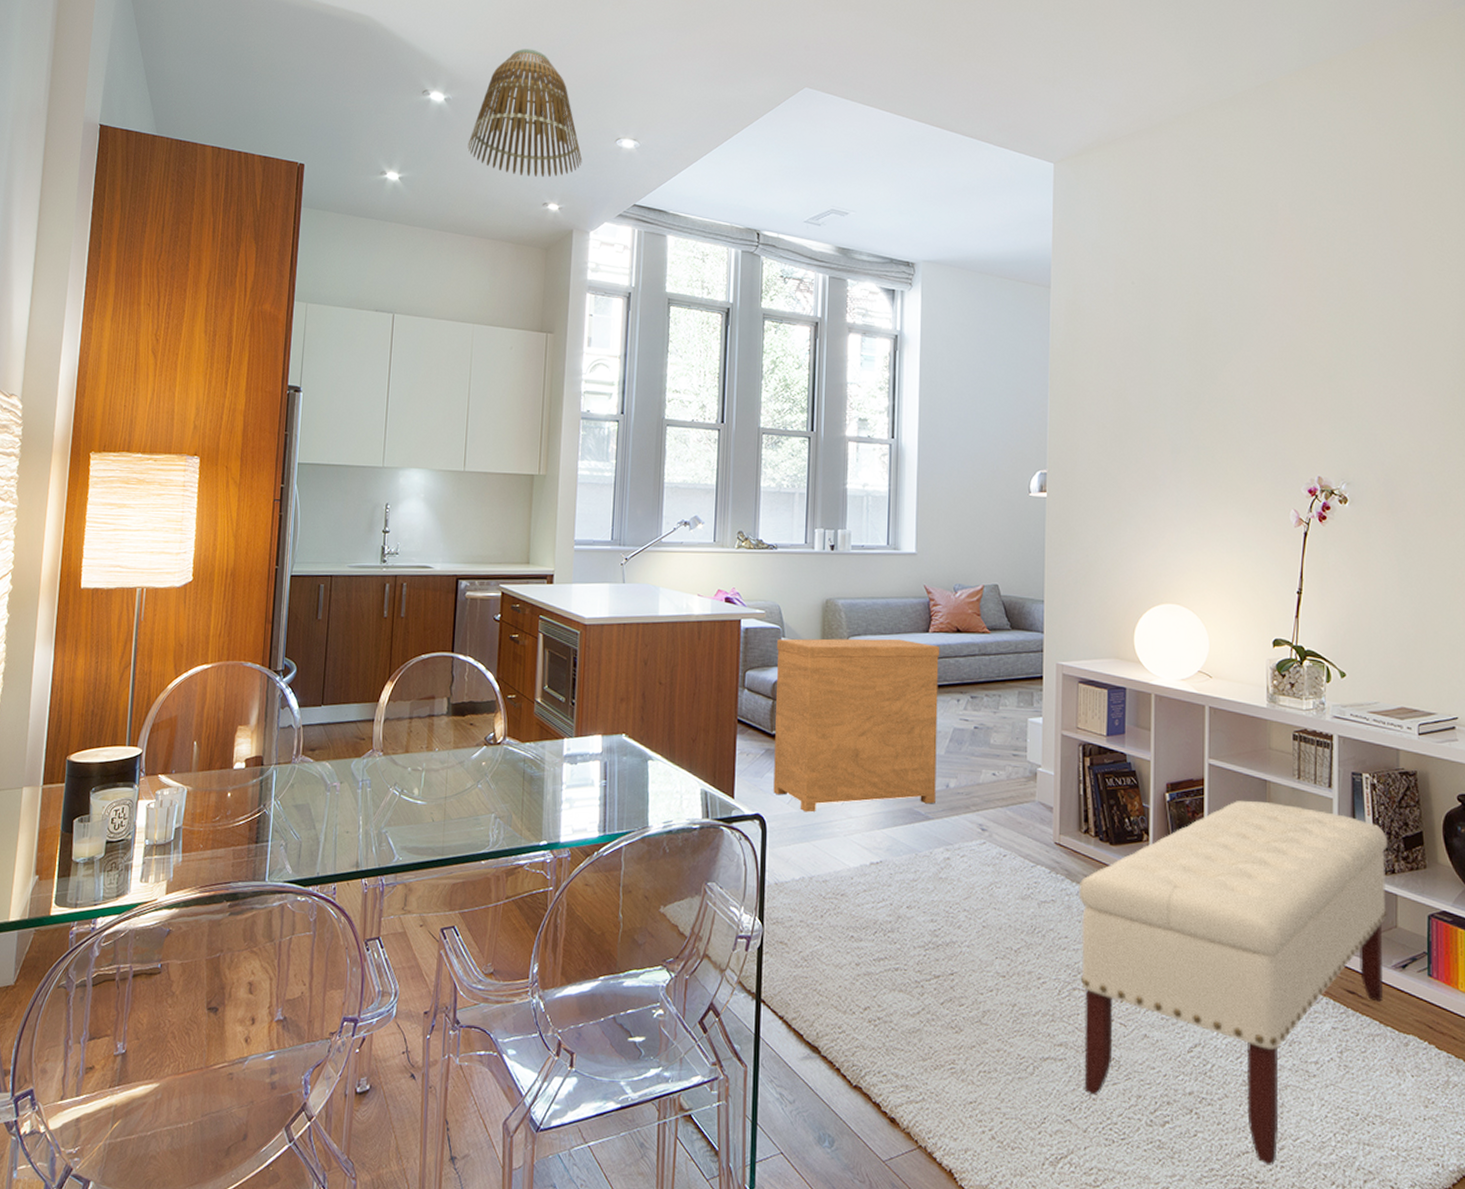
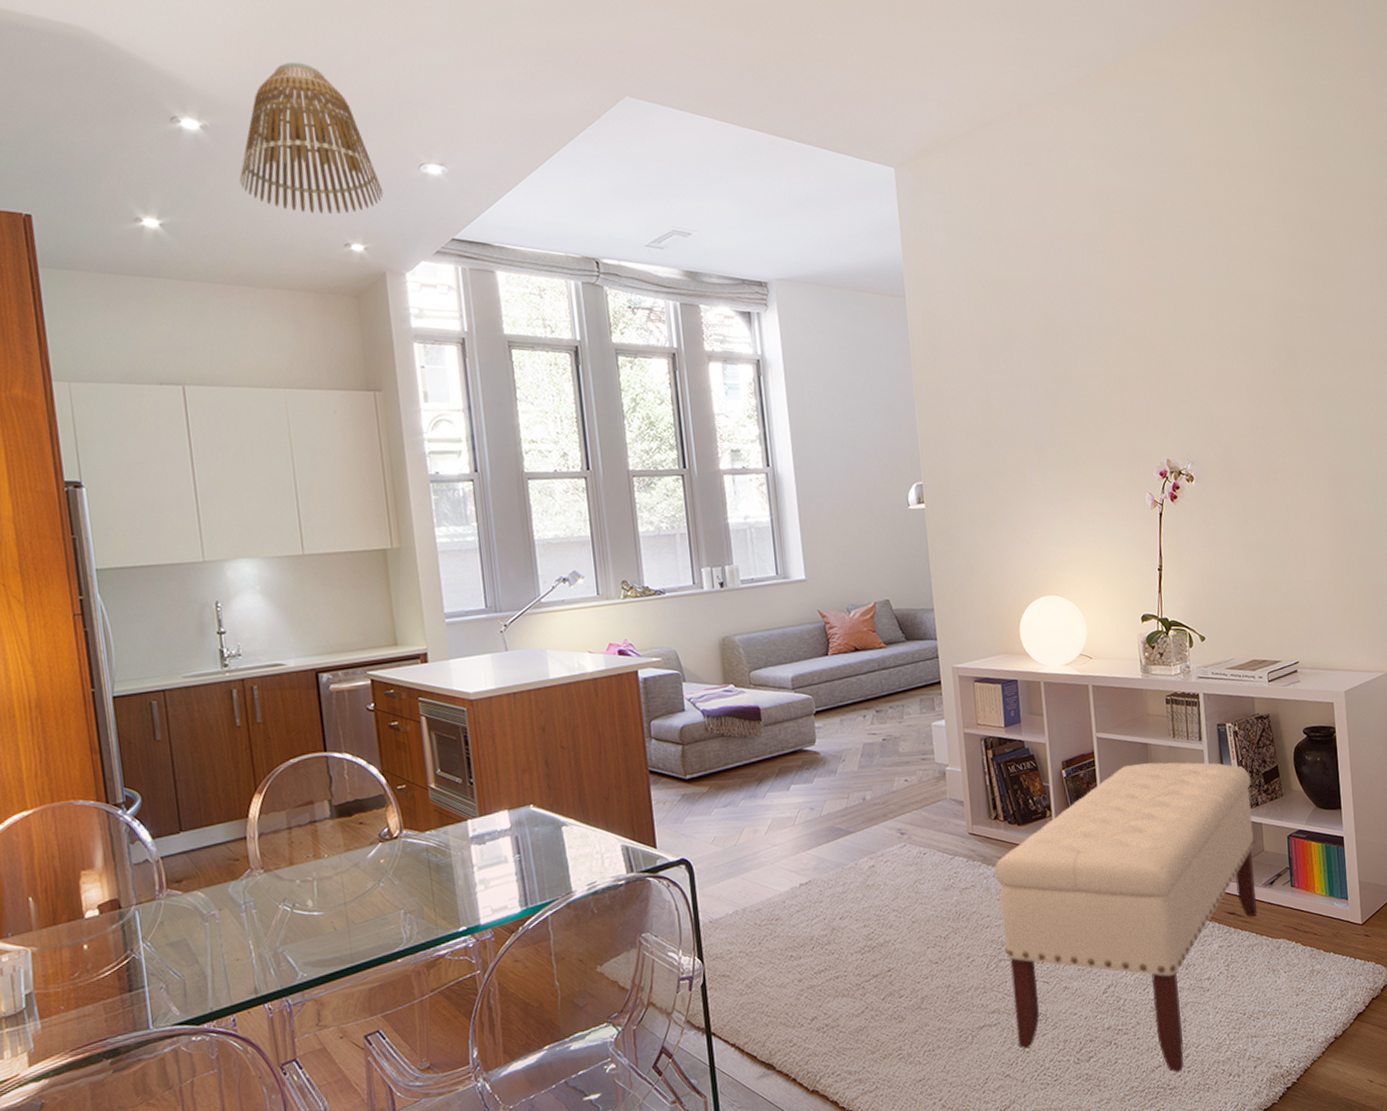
nightstand: present [773,638,940,813] -> none [678,666,855,849]

